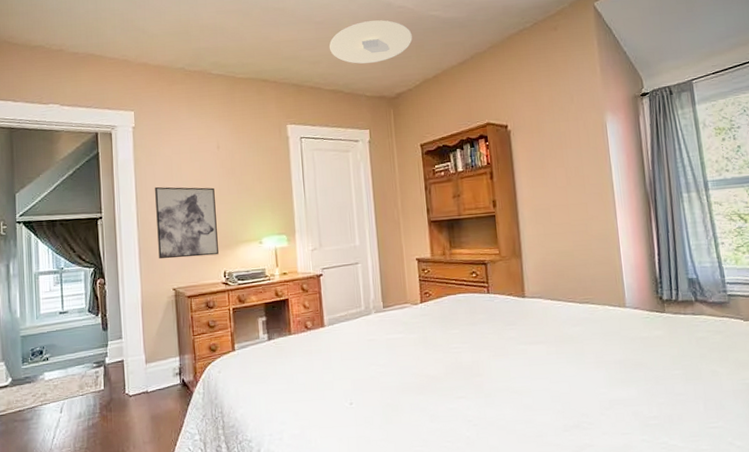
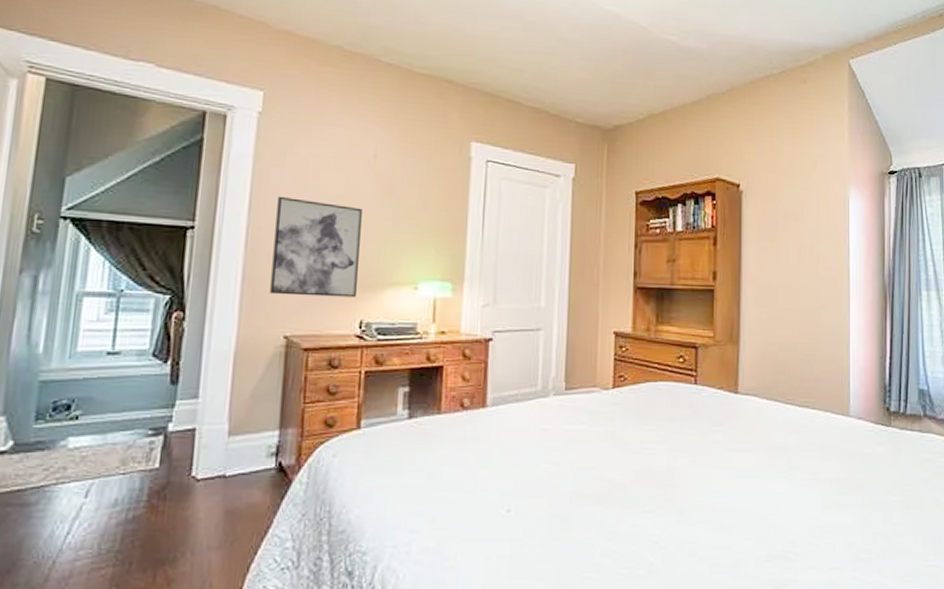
ceiling light: present [329,20,412,64] -> none [538,31,641,84]

